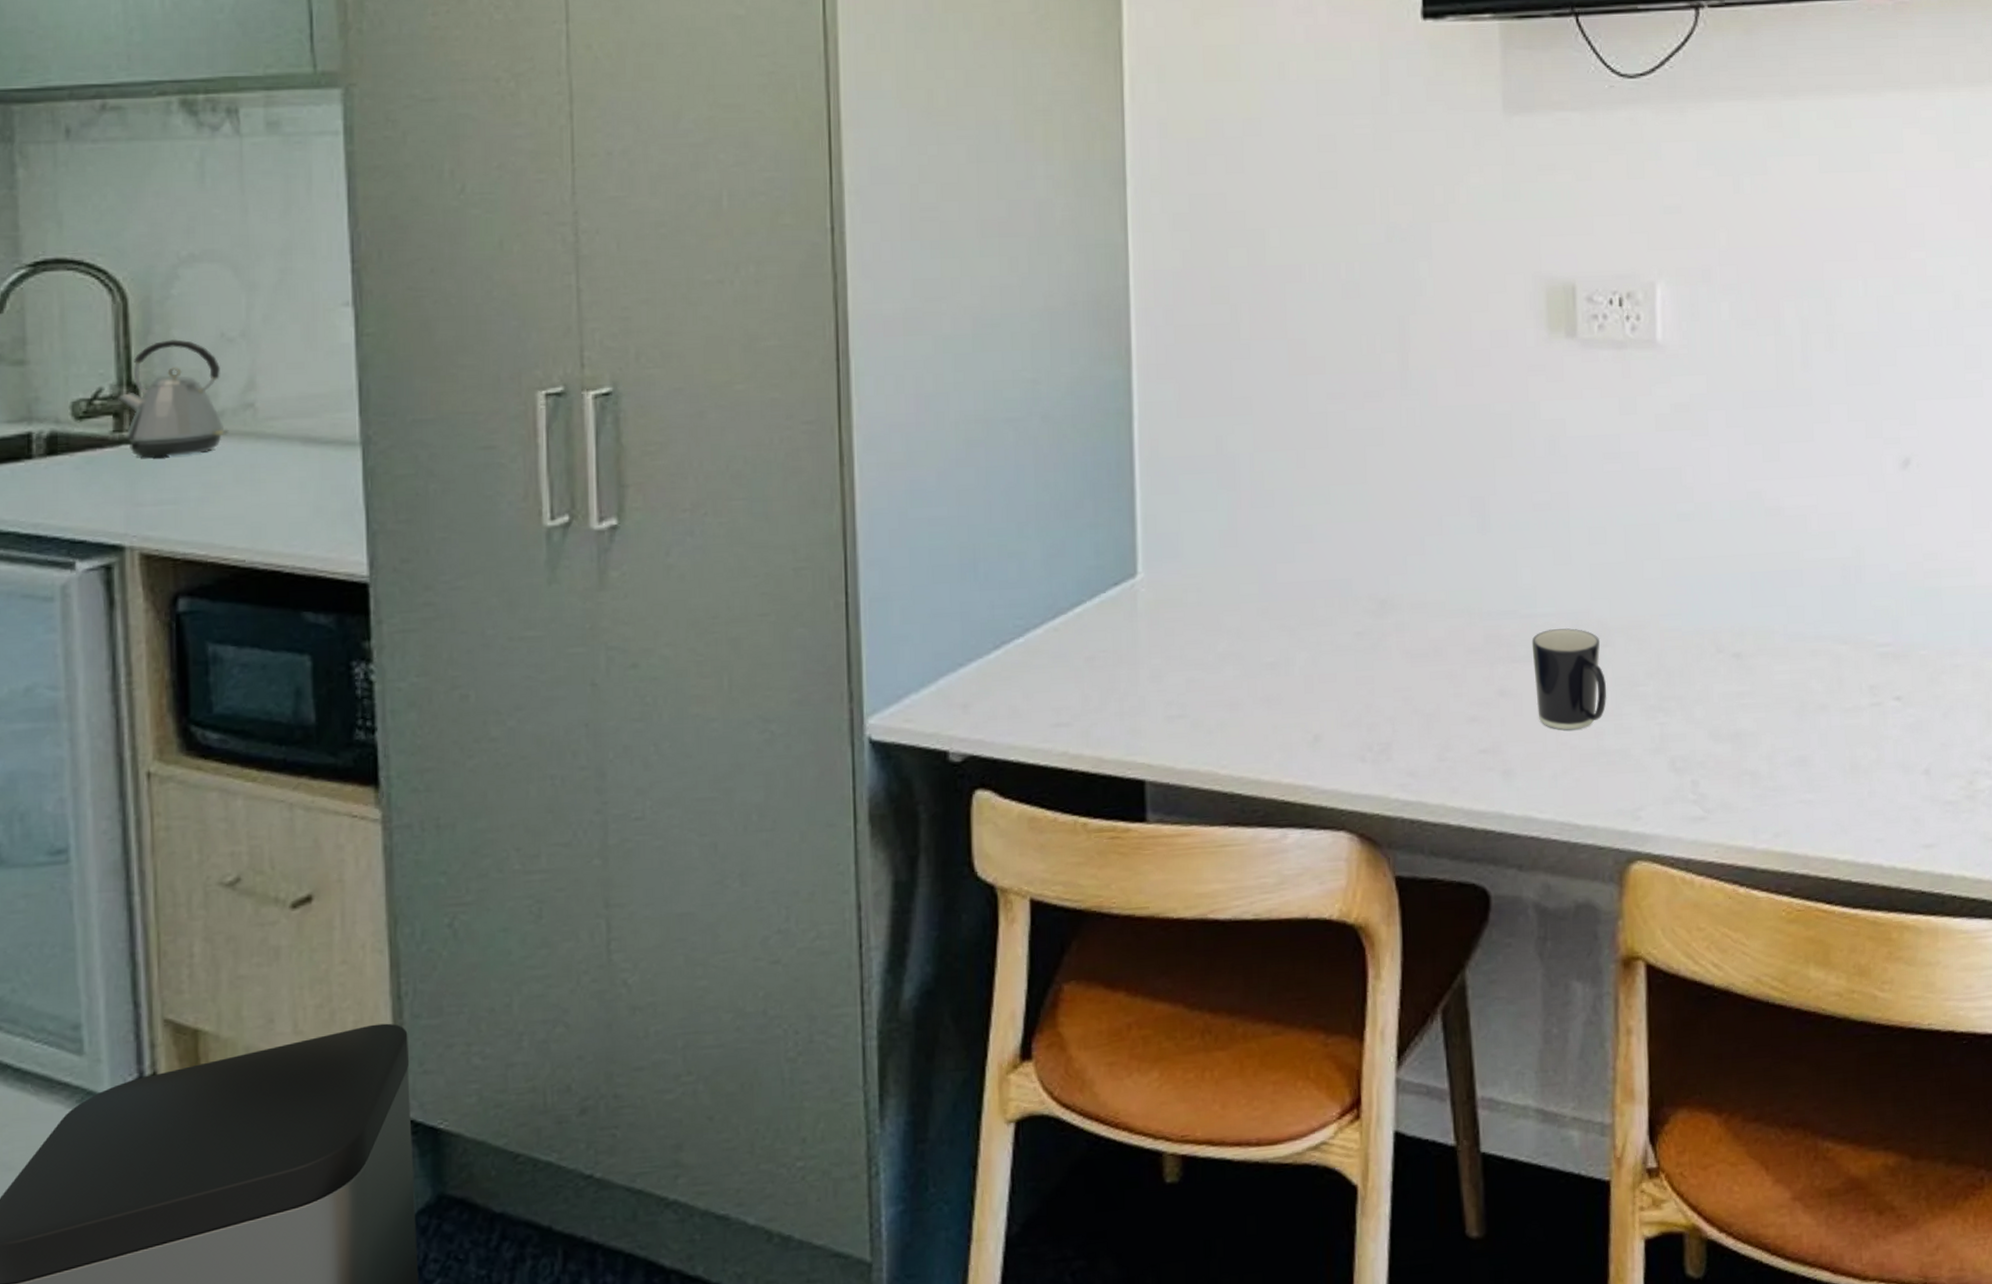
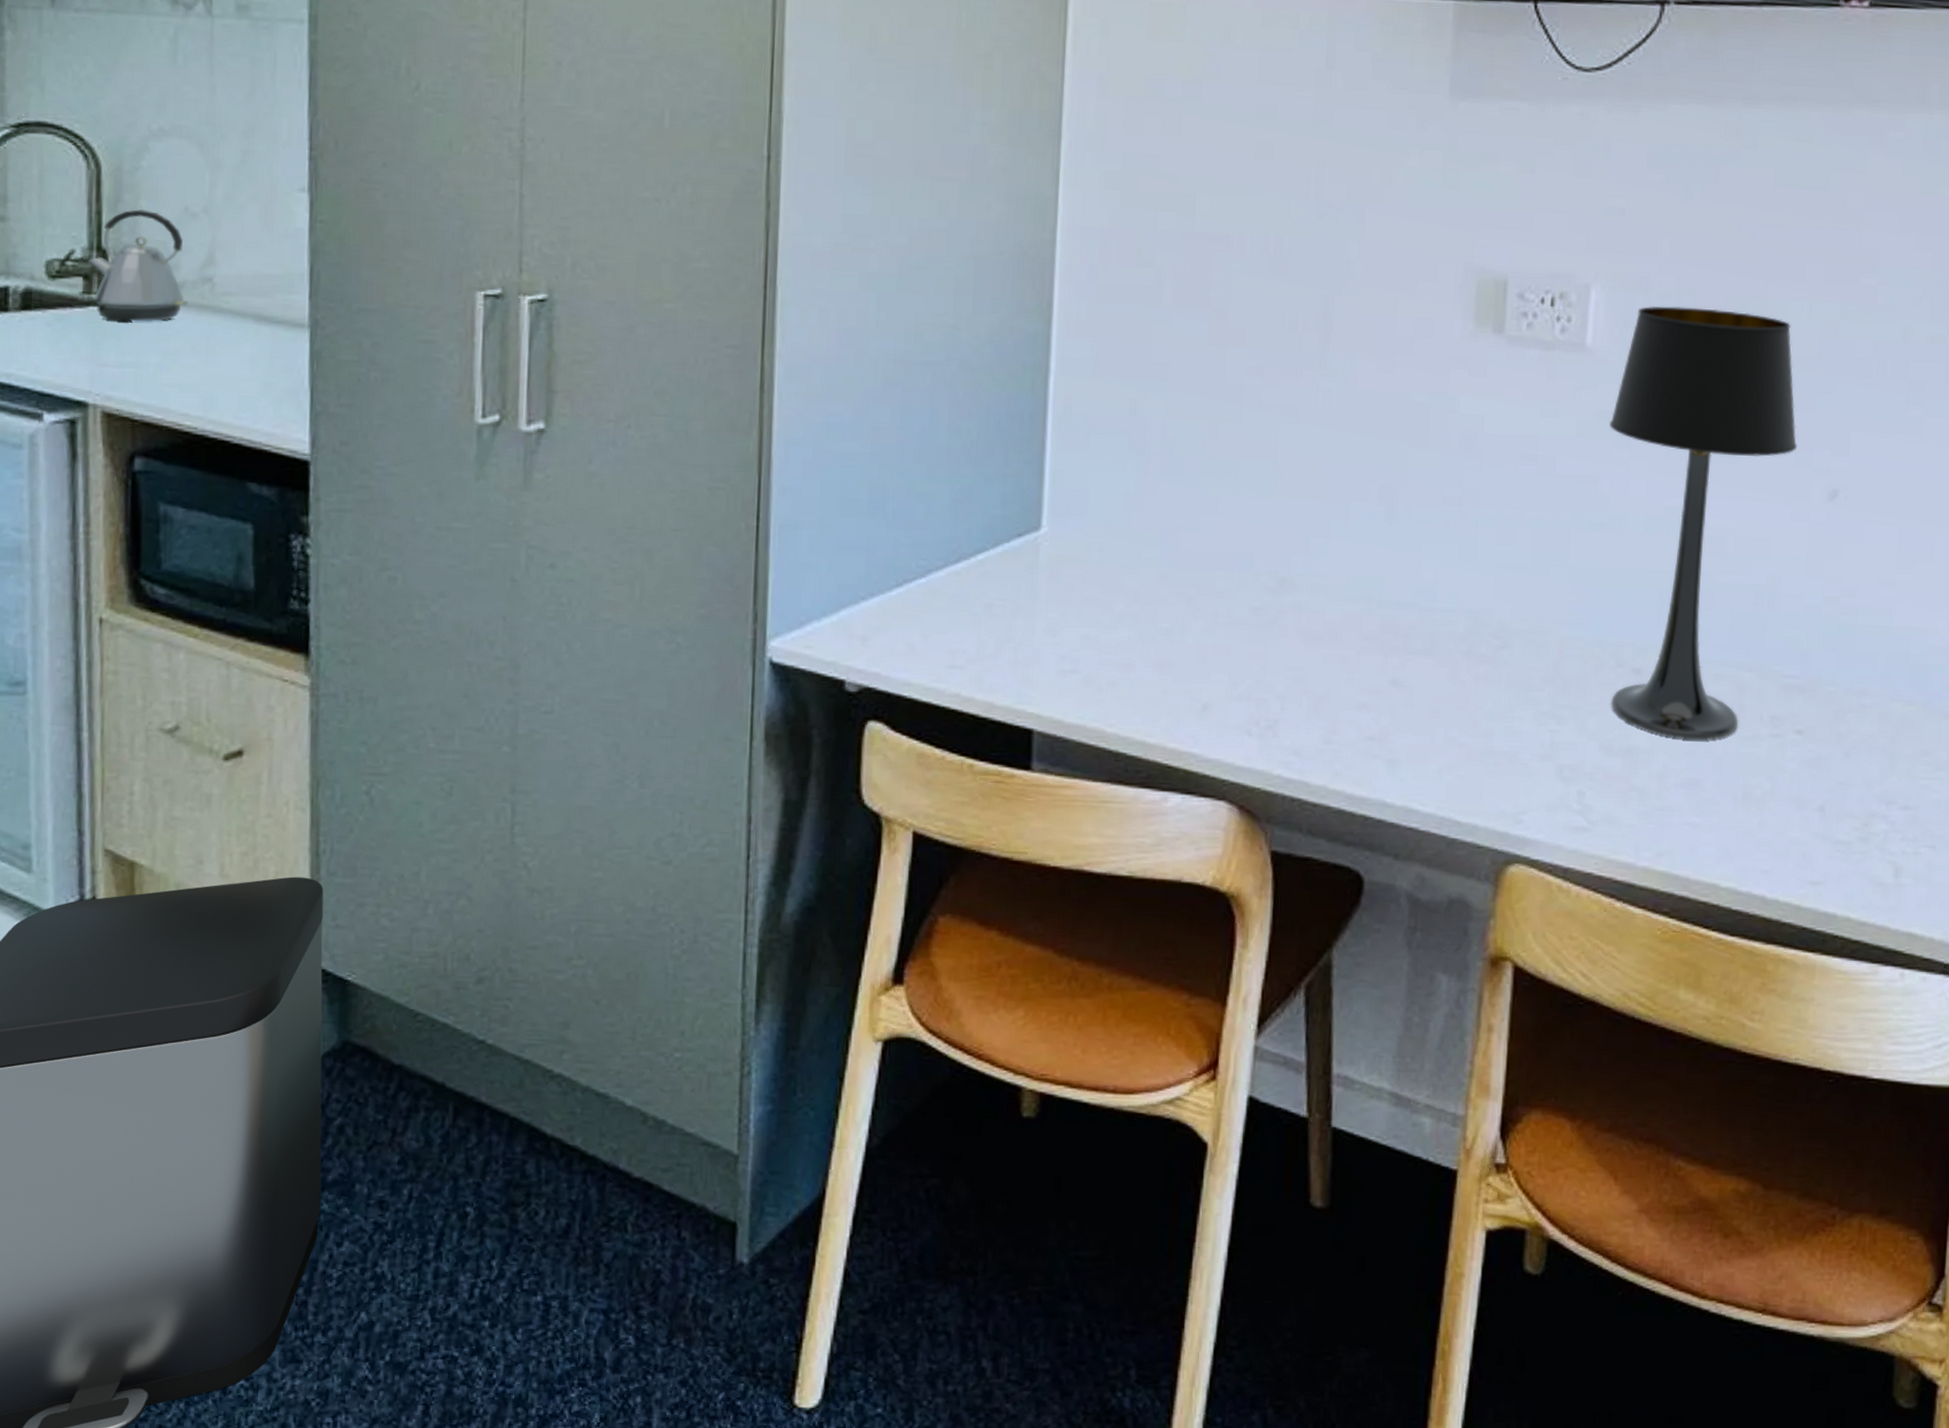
mug: present [1531,628,1607,730] -> none [1428,625,1501,727]
table lamp: none [1687,294,1867,718] -> present [1610,306,1797,740]

